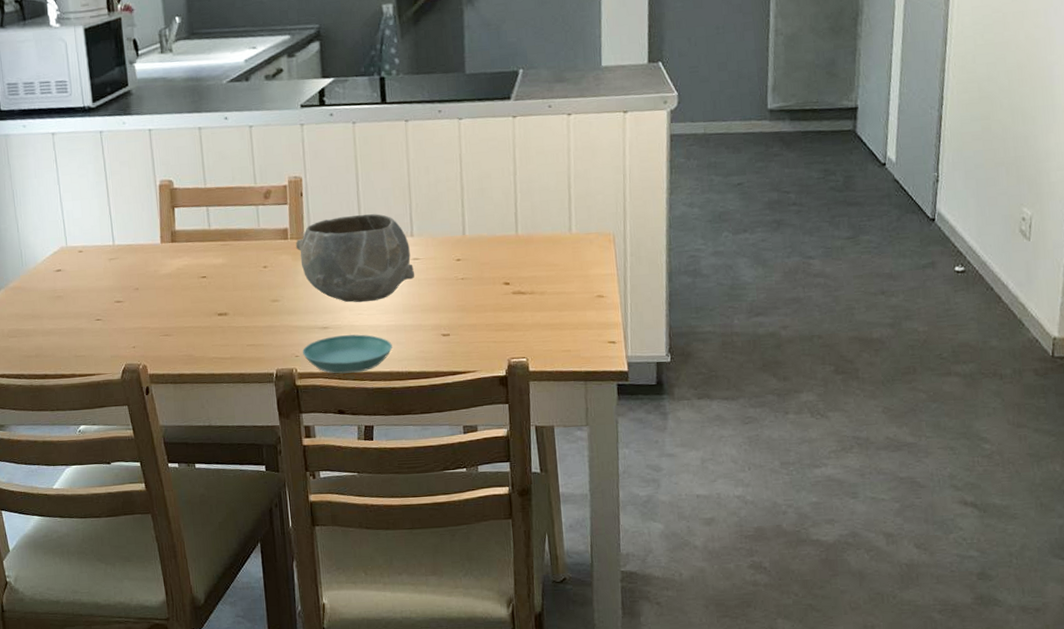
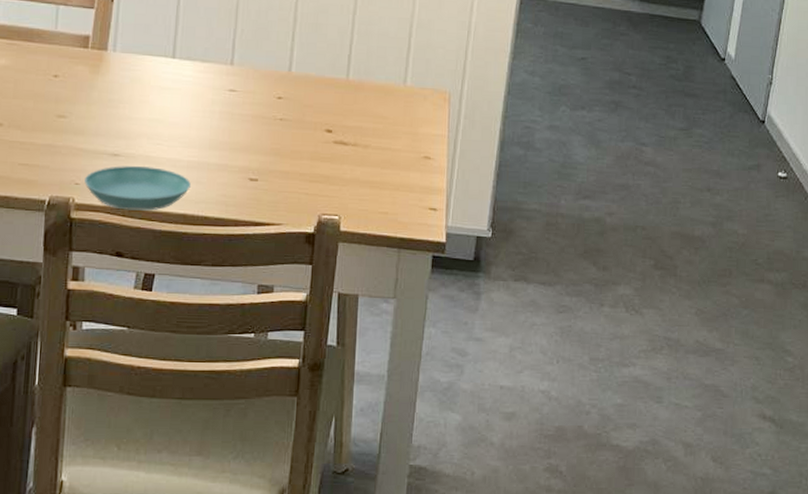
bowl: present [296,214,414,303] -> none [96,31,229,132]

